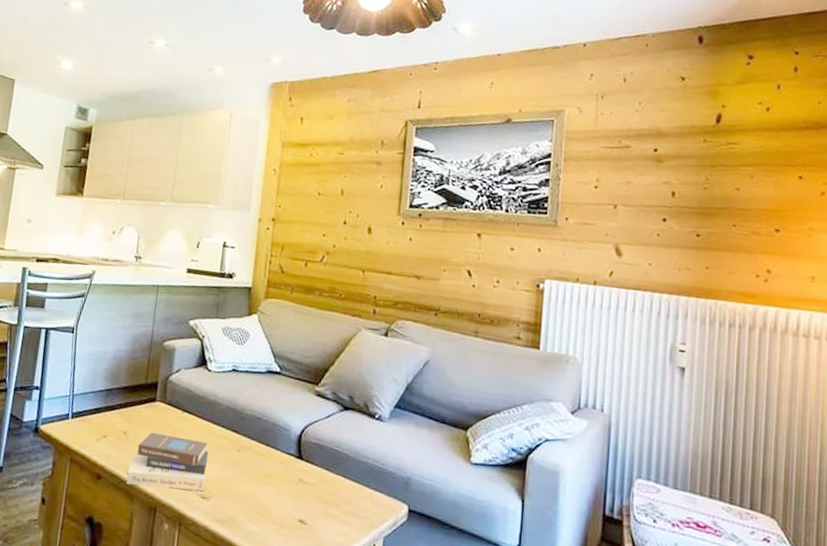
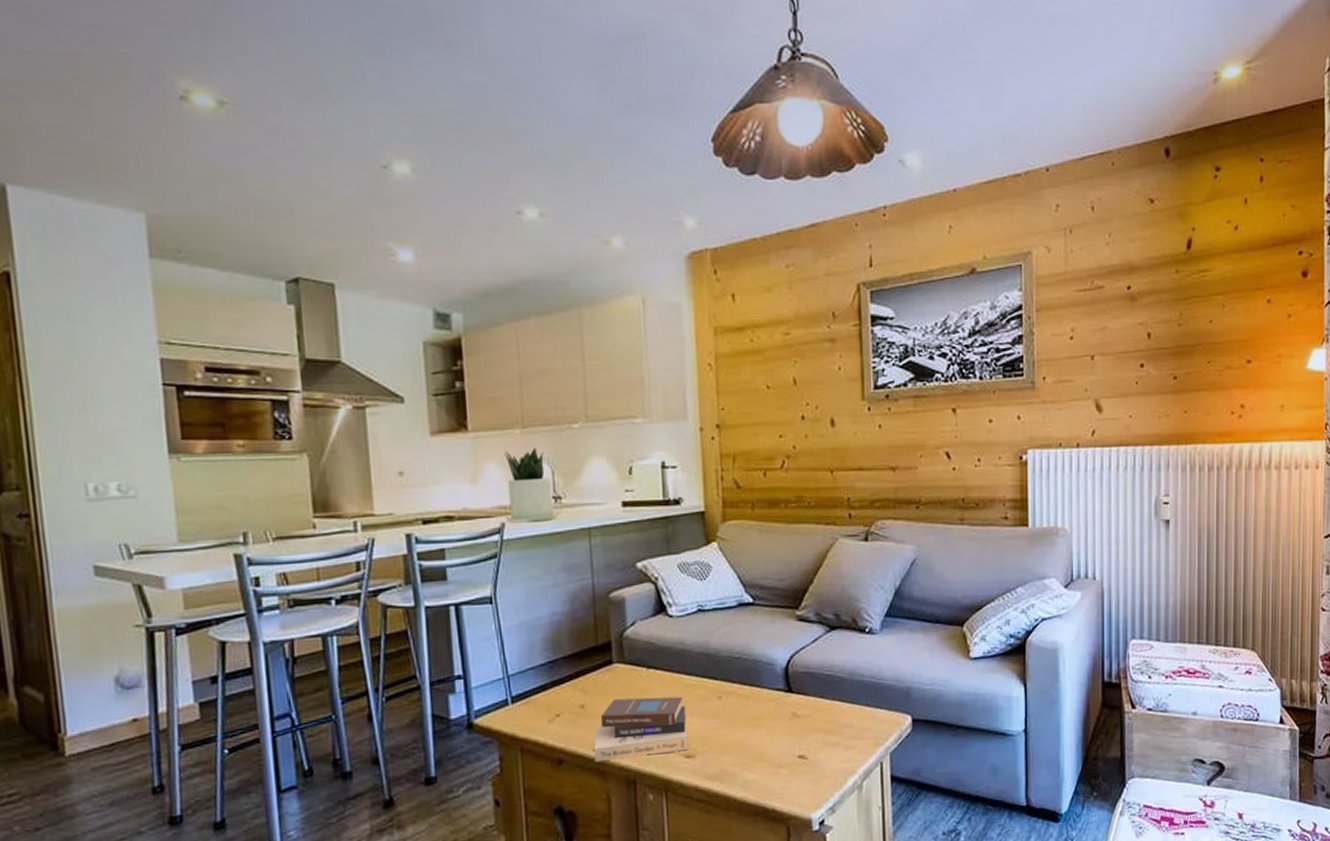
planter: none [97,214,136,275] -> present [504,447,557,523]

